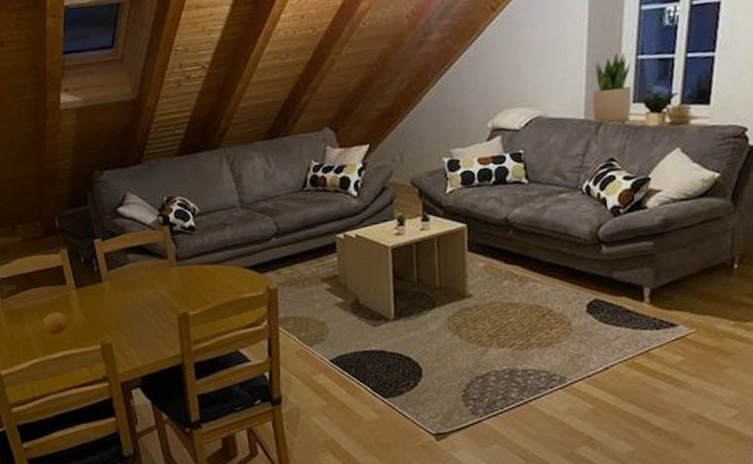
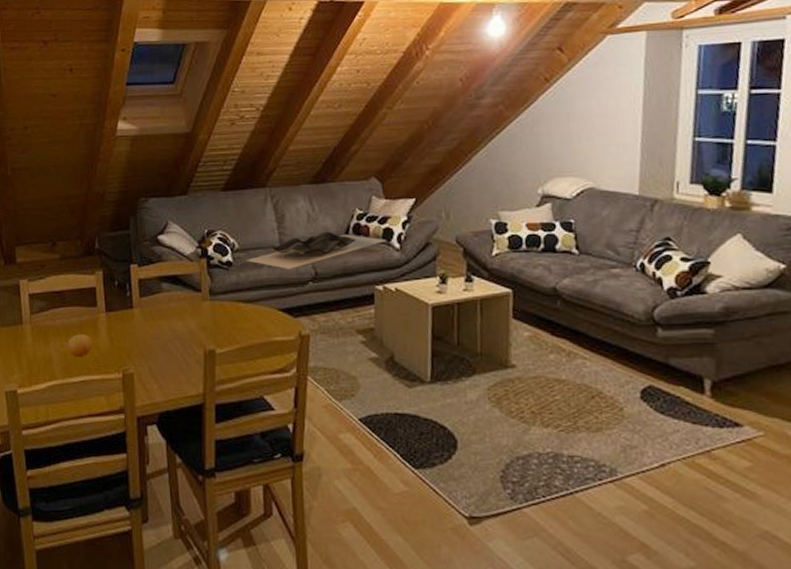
throw blanket: none [207,186,344,228] -> present [245,231,387,269]
planter: present [592,52,632,126] -> none [647,132,689,204]

